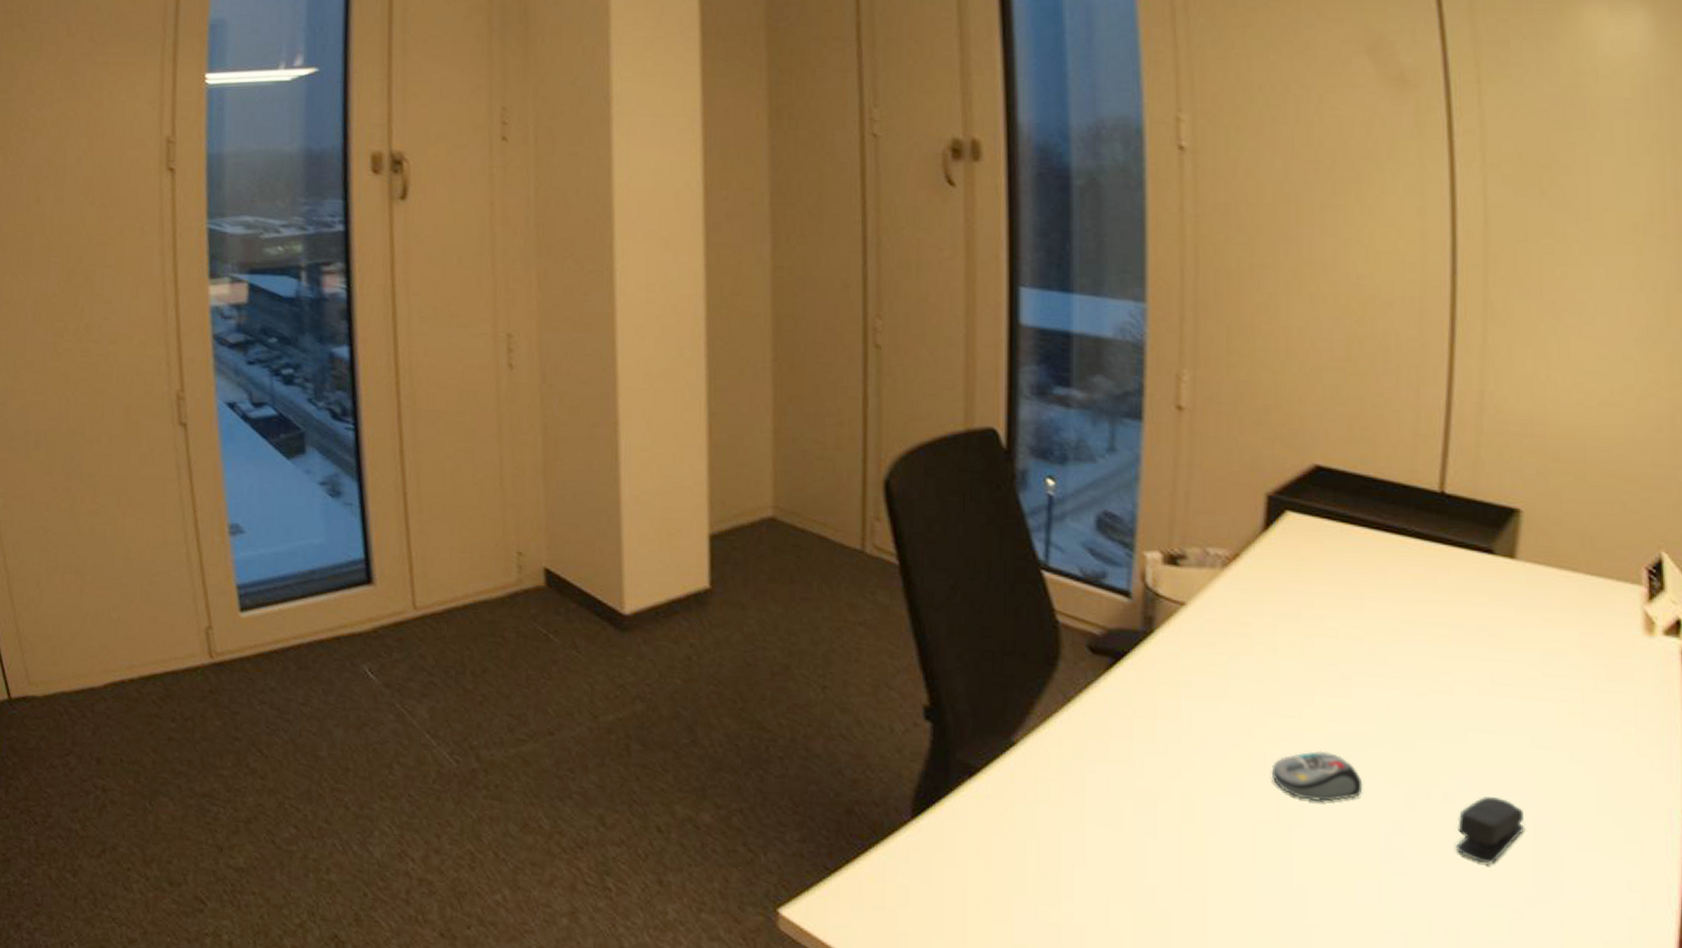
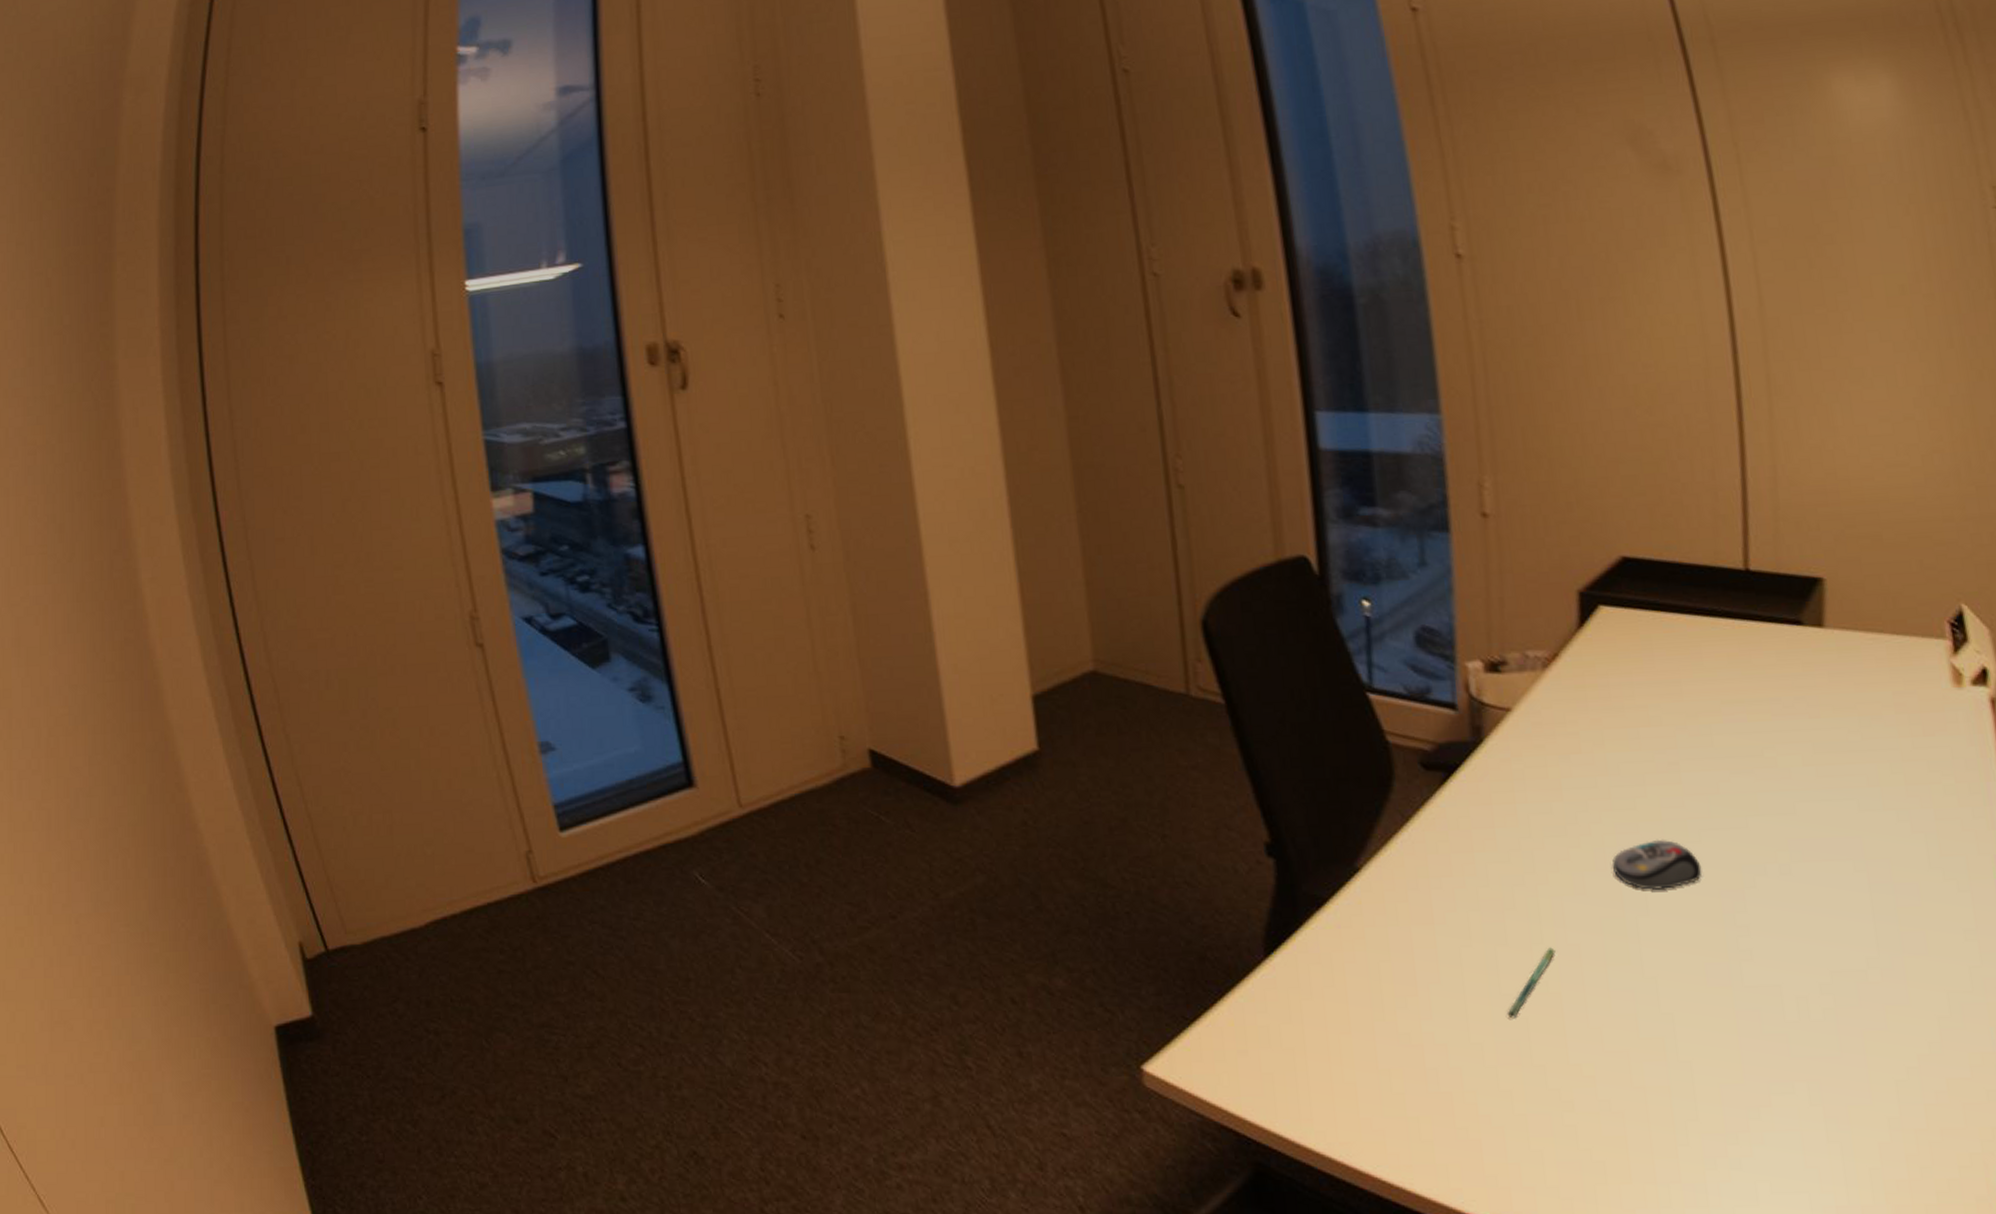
pen: none [1150,844,1204,911] -> present [1508,947,1556,1019]
stapler: present [1456,796,1525,865] -> none [1796,864,1862,931]

